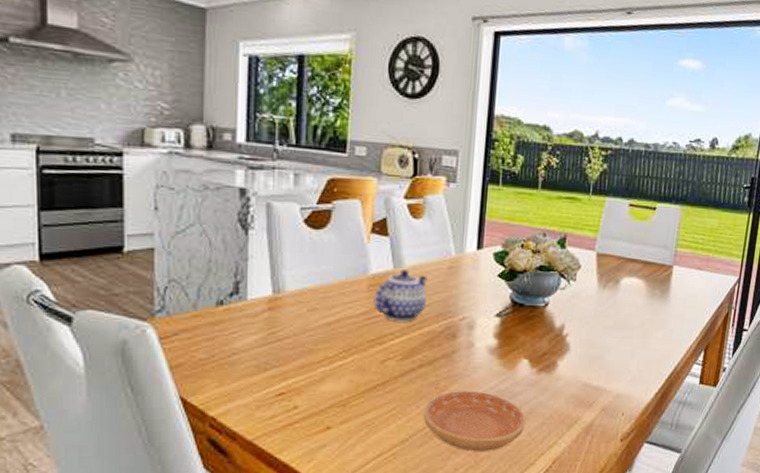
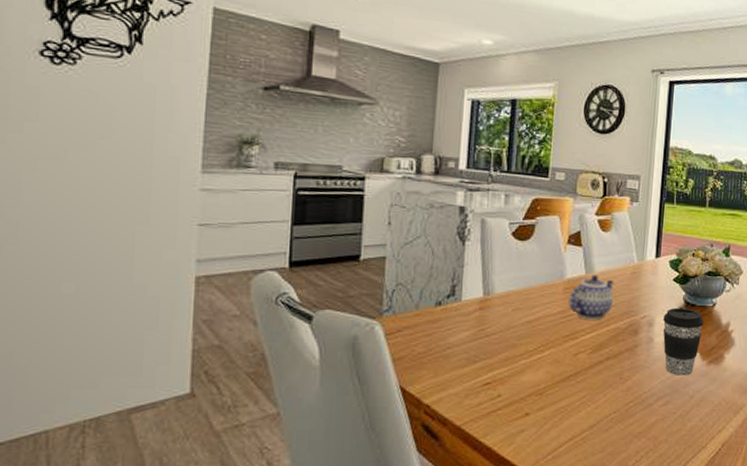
saucer: present [423,391,526,452] -> none [609,381,698,436]
coffee cup: none [485,308,534,385] -> present [663,307,704,376]

